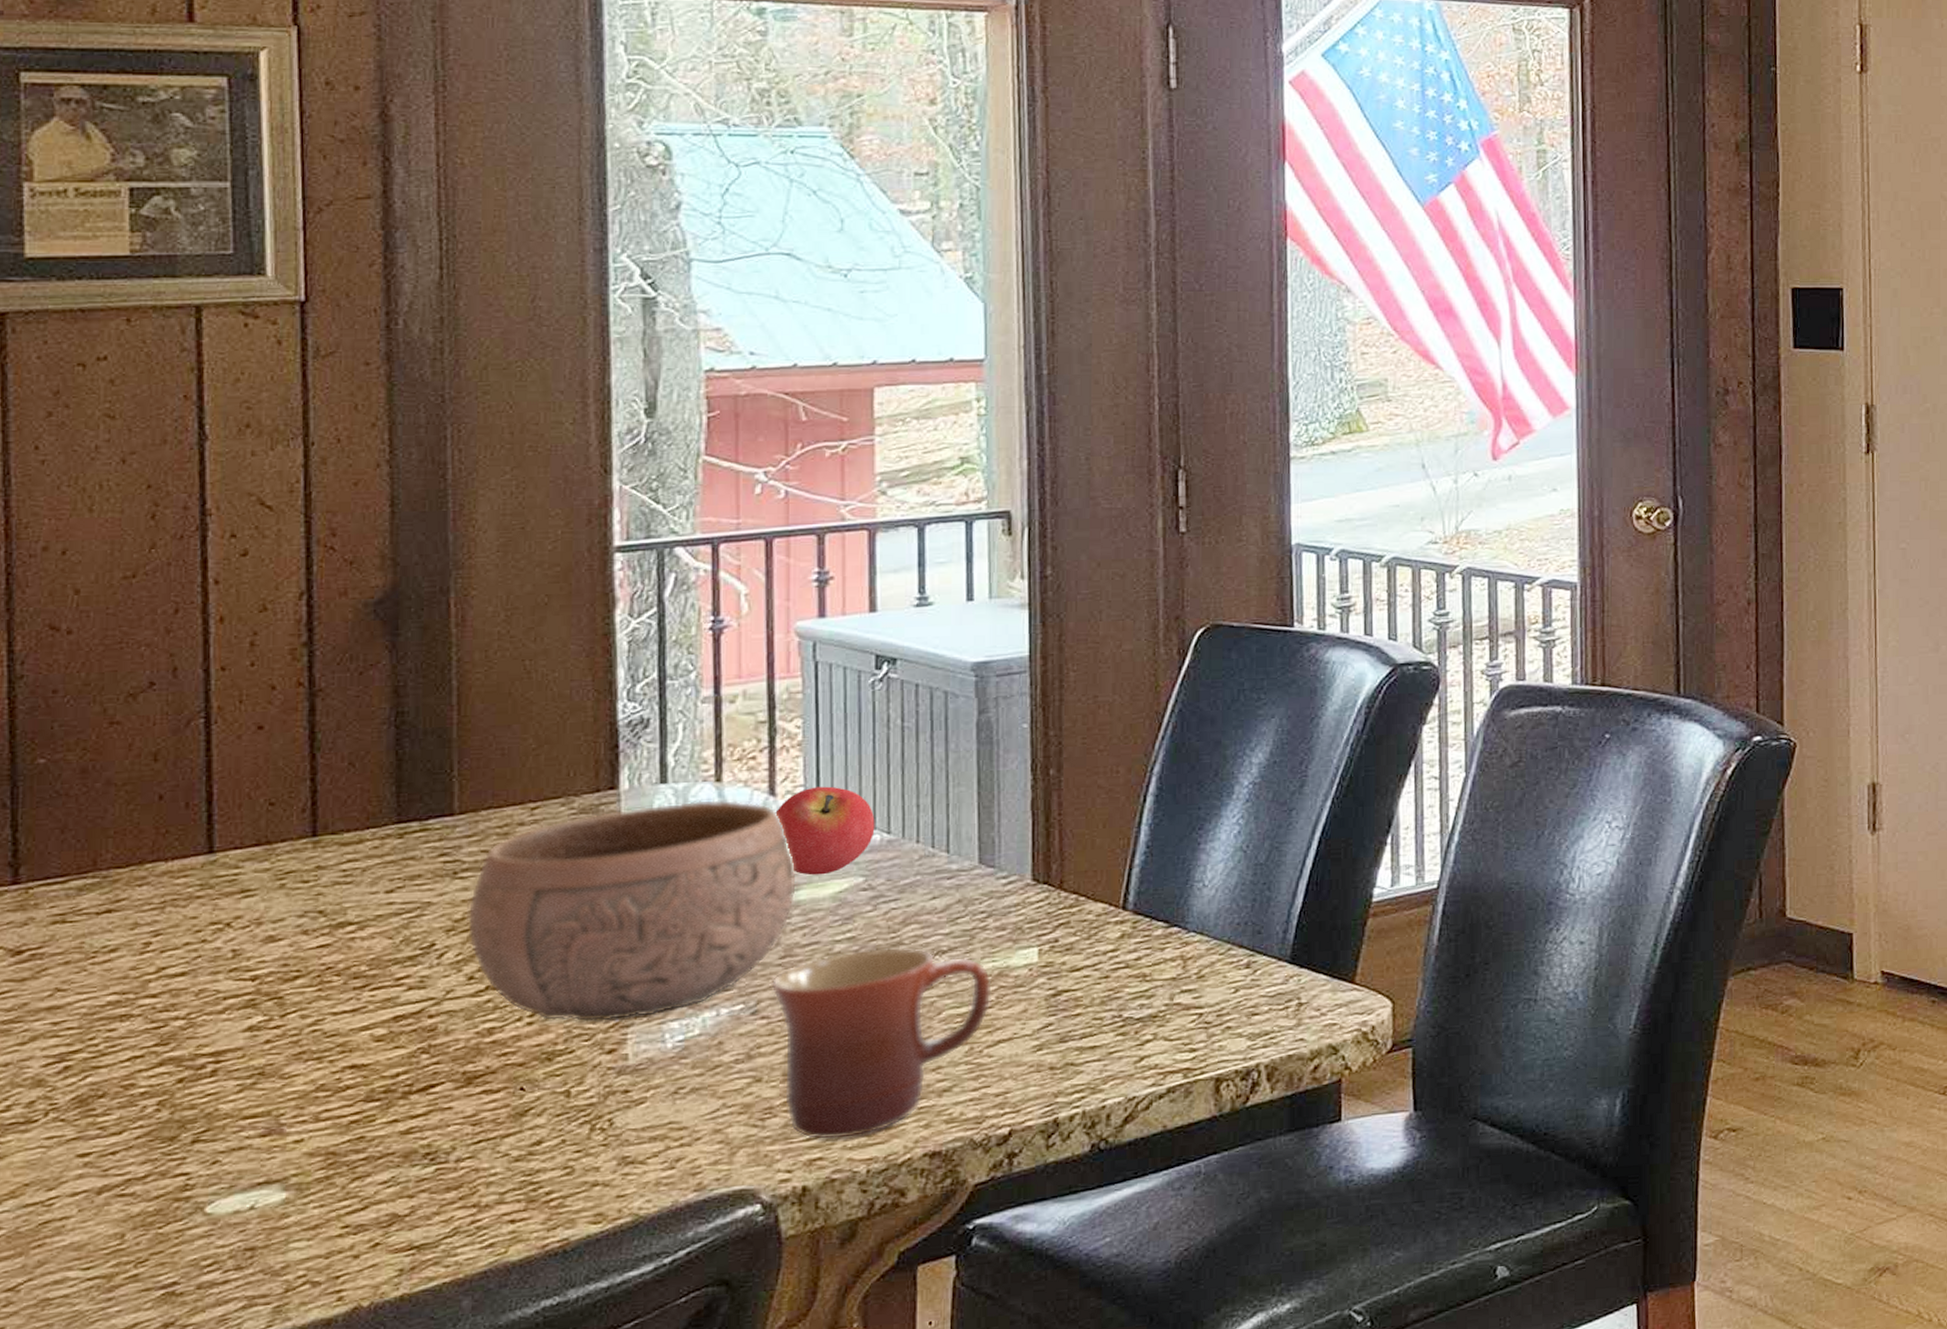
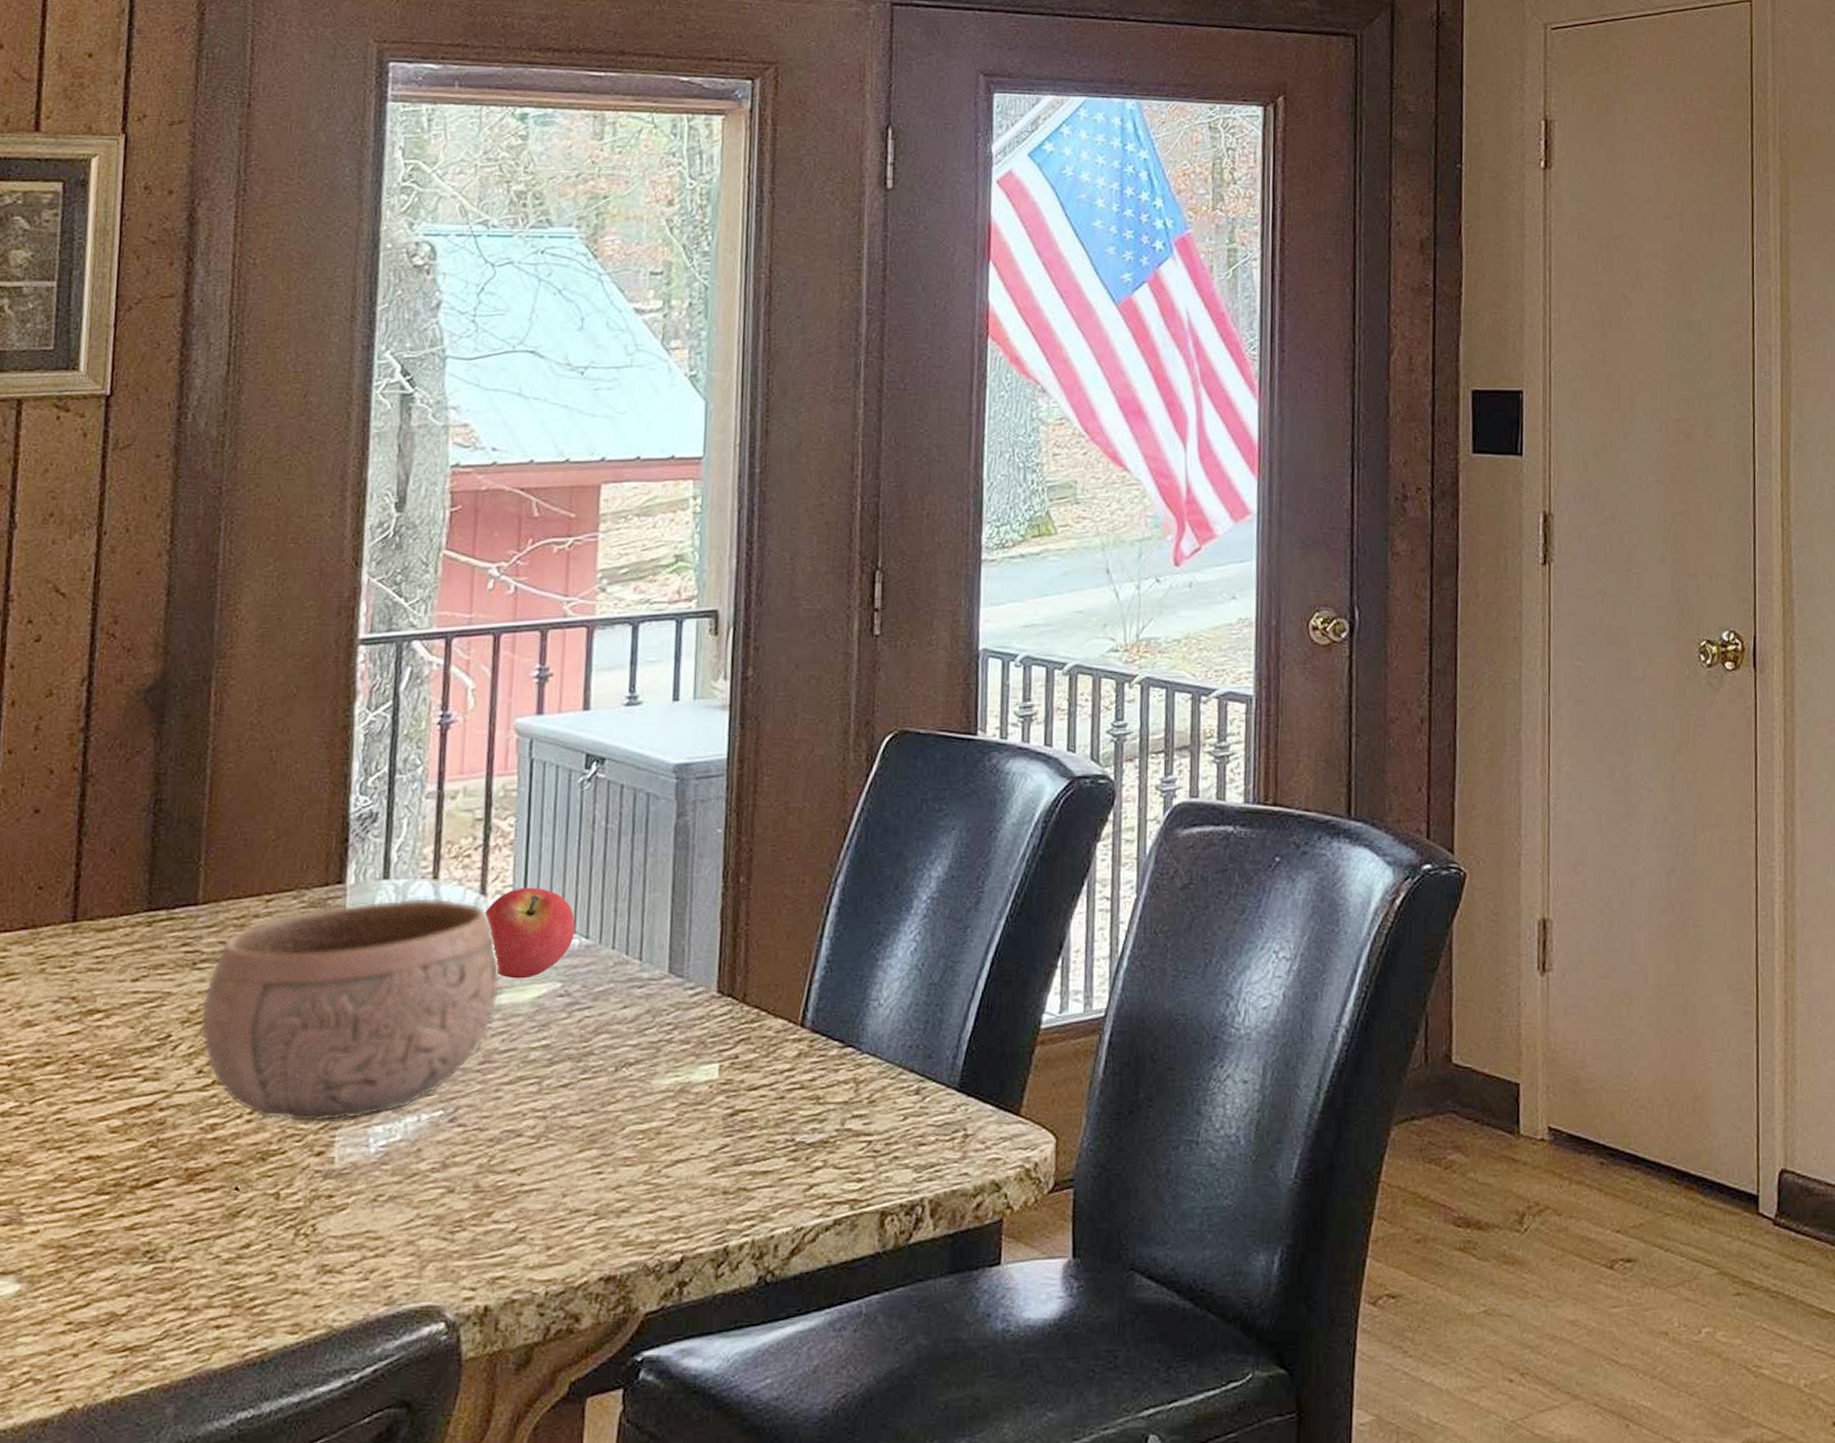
mug: present [771,947,992,1141] -> none [469,1057,674,1258]

